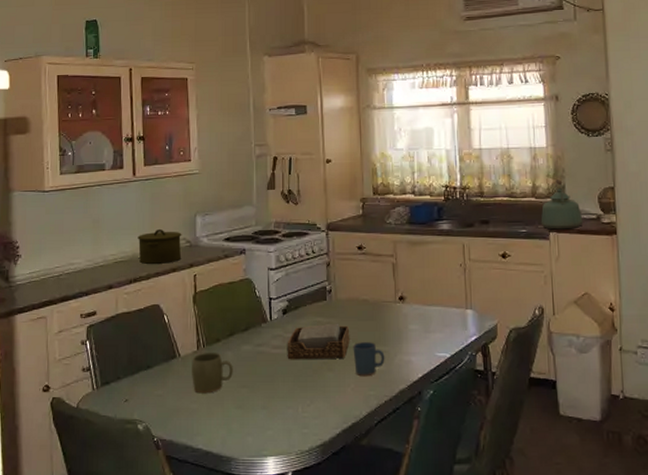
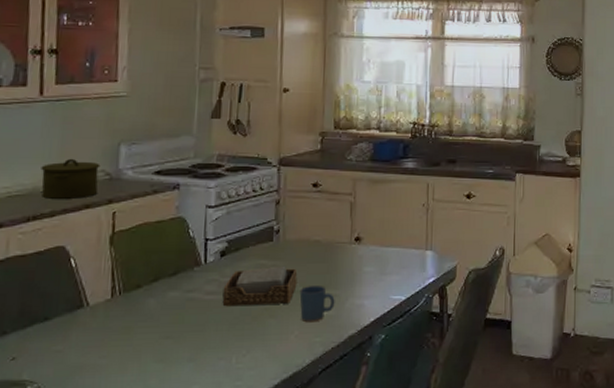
mug: present [192,352,233,394] -> none [102,299,156,347]
kettle: present [540,179,583,231] -> none [508,121,549,172]

